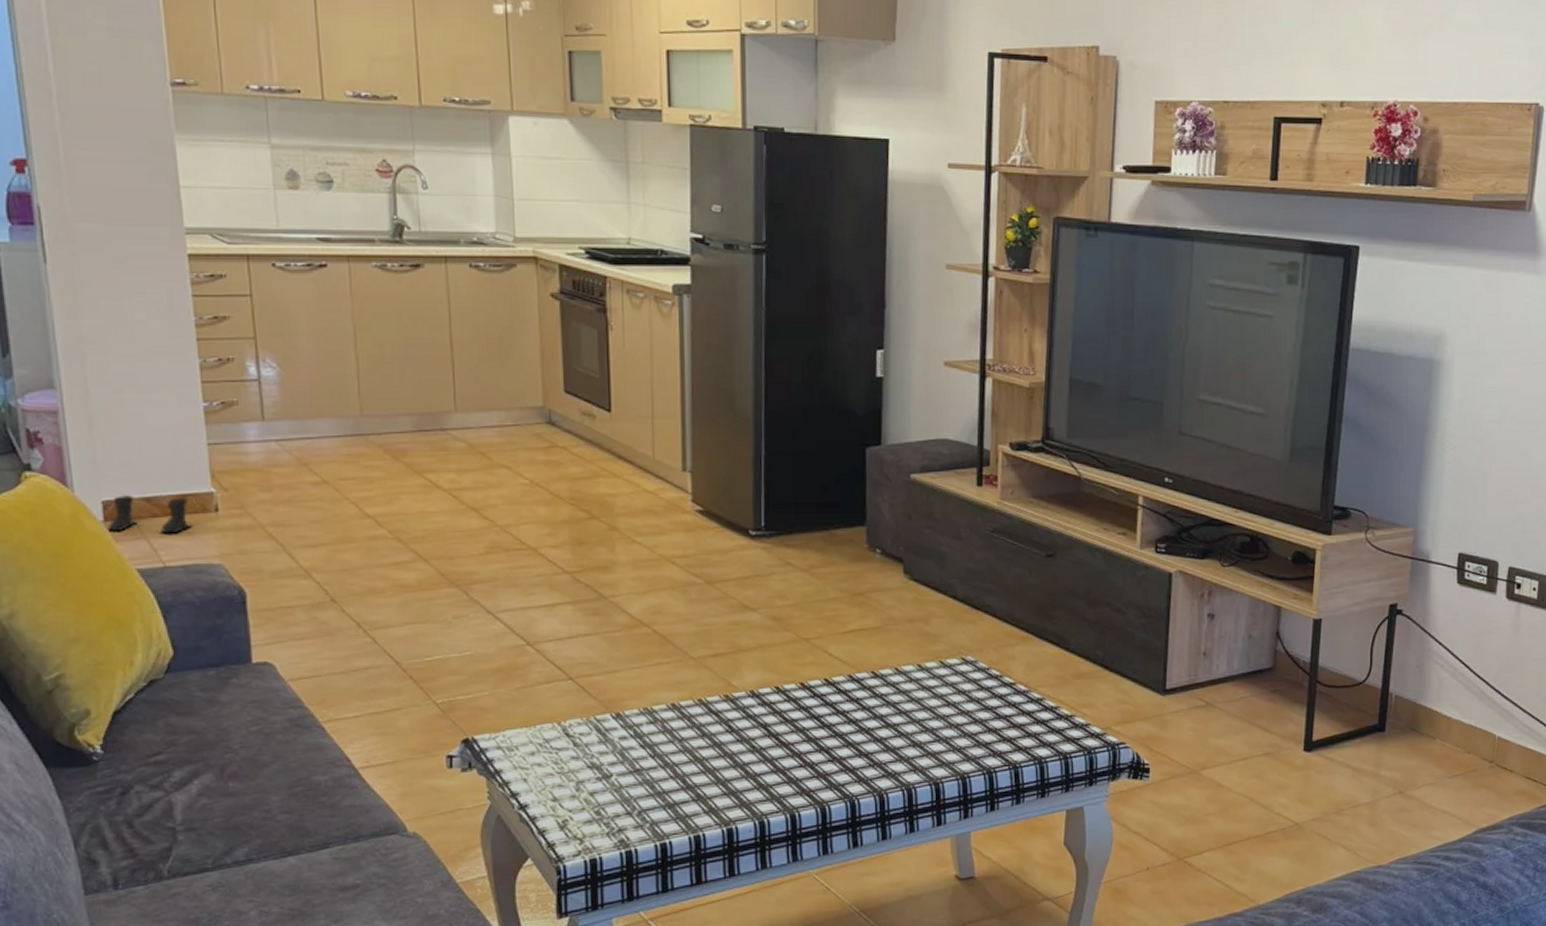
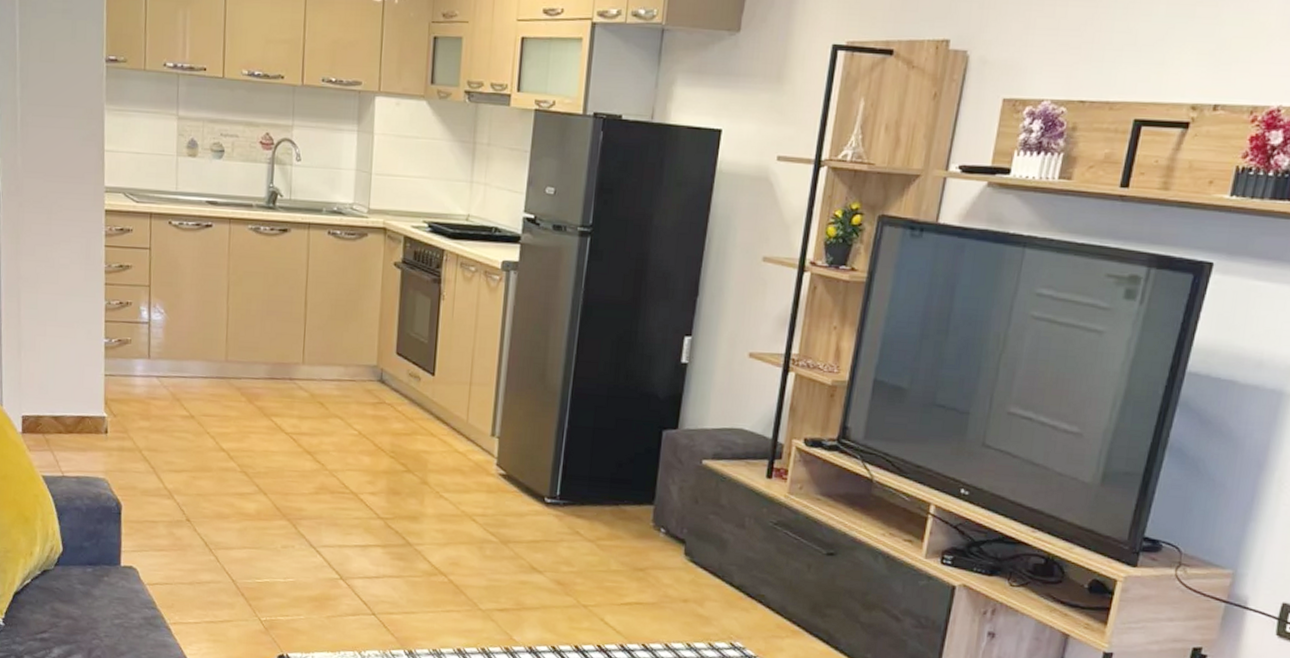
boots: present [107,495,191,534] -> none [24,412,86,449]

